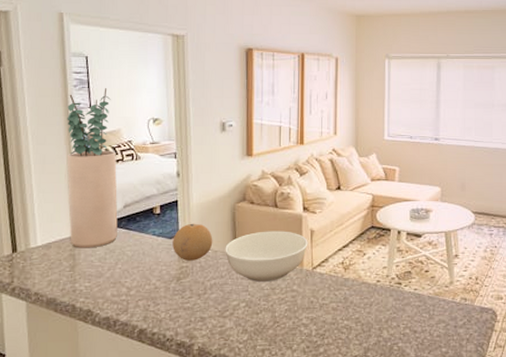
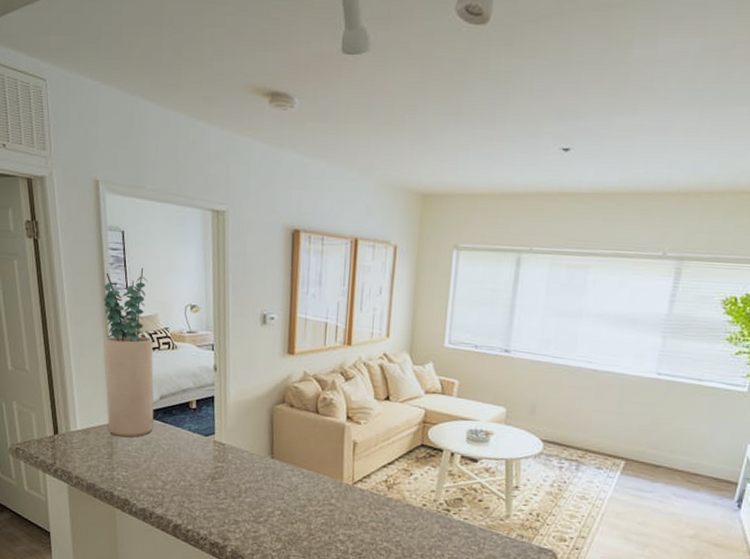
fruit: present [172,223,213,261] -> none [208,421,250,462]
bowl: present [225,231,308,283] -> none [261,437,350,493]

